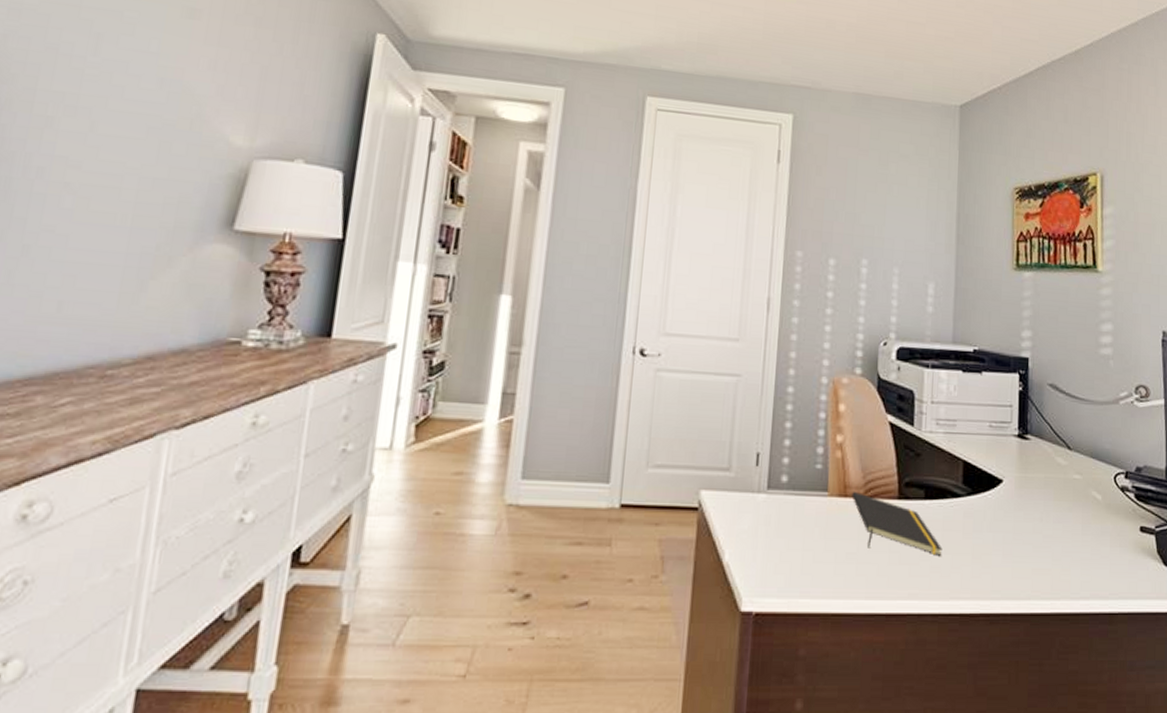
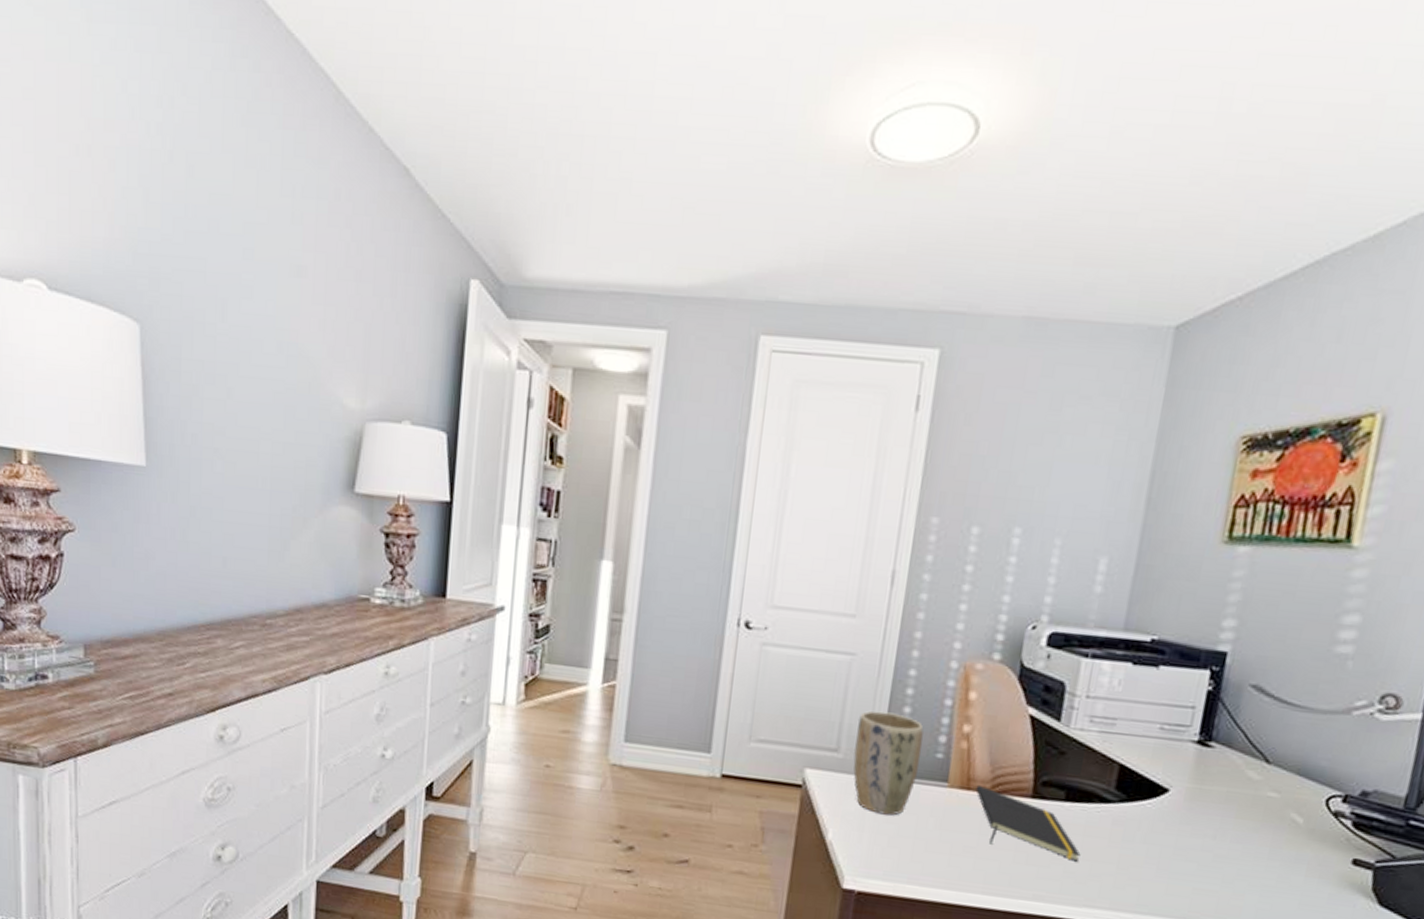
plant pot: none [744,428,804,530] -> present [853,711,924,815]

